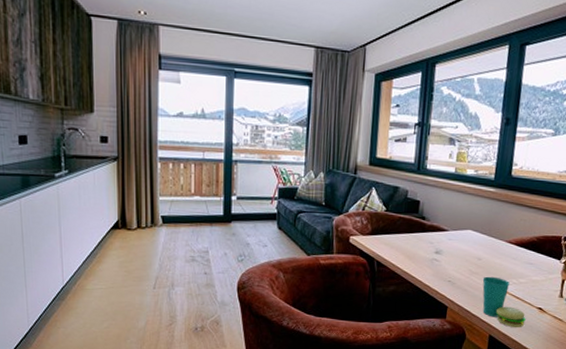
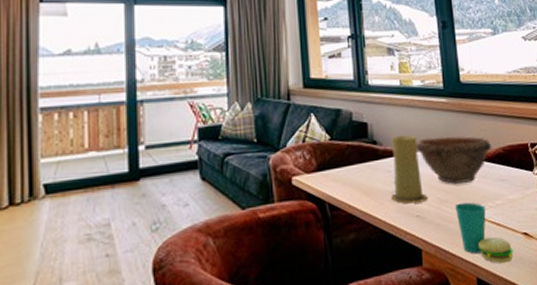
candle: none [430,215,461,271] -> present [390,135,428,204]
bowl: none [459,220,528,261] -> present [416,136,492,184]

